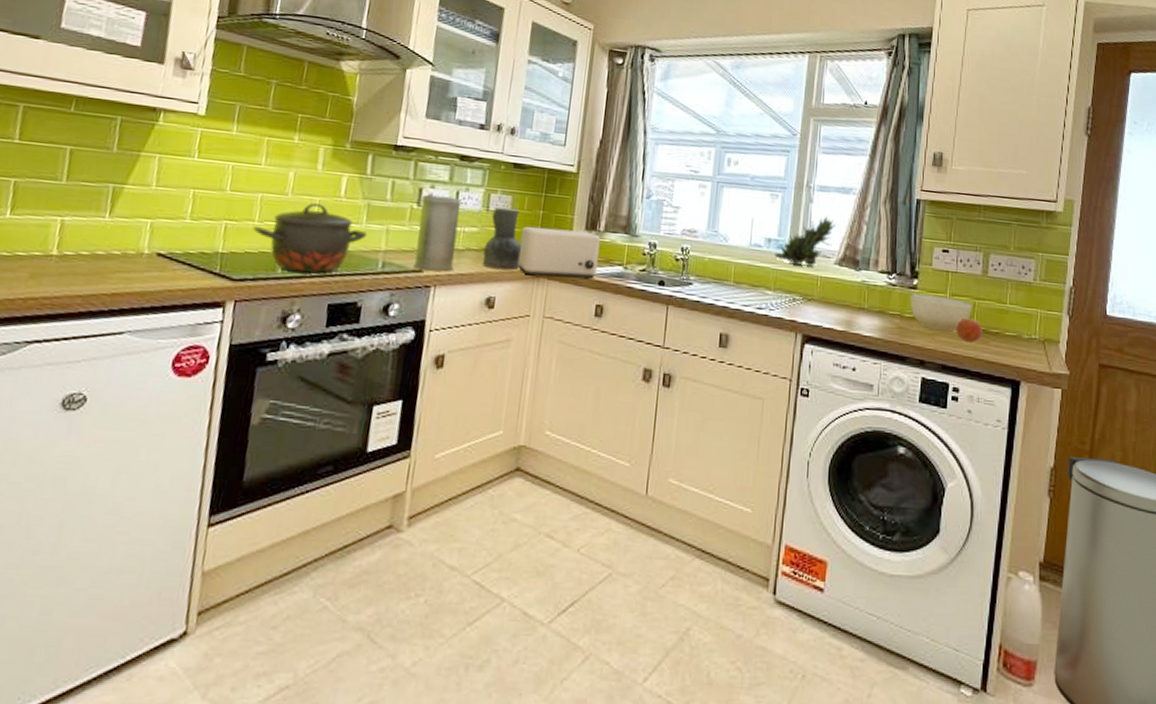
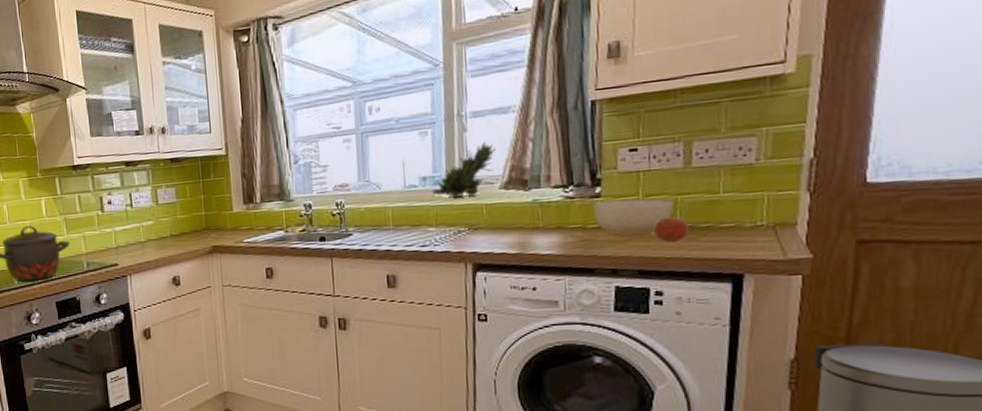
canister: present [413,194,461,272] -> none [103,198,141,264]
vase: present [482,206,521,270] -> none [161,198,194,253]
toaster: present [517,226,601,280] -> none [189,205,261,254]

